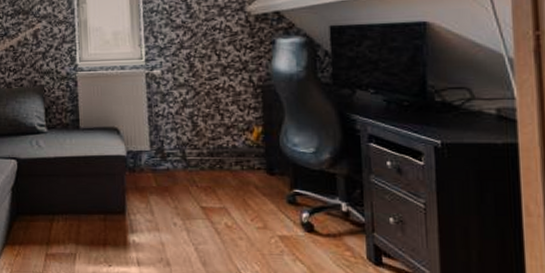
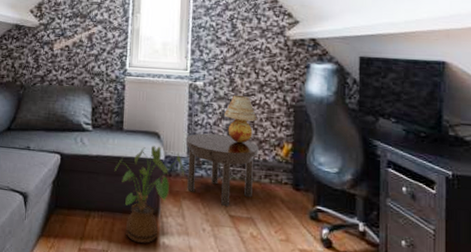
house plant: none [74,142,149,244] -> present [114,145,184,244]
side table: none [147,124,227,199] -> present [185,133,259,207]
table lamp: none [185,80,222,131] -> present [223,94,257,144]

